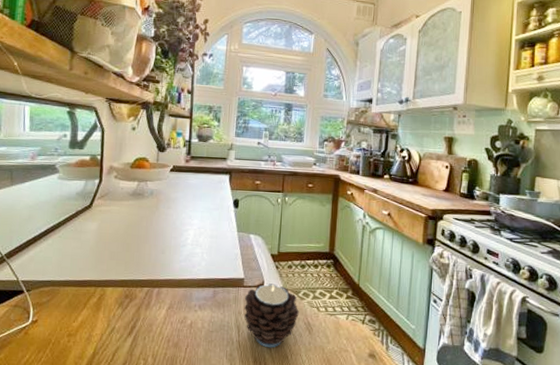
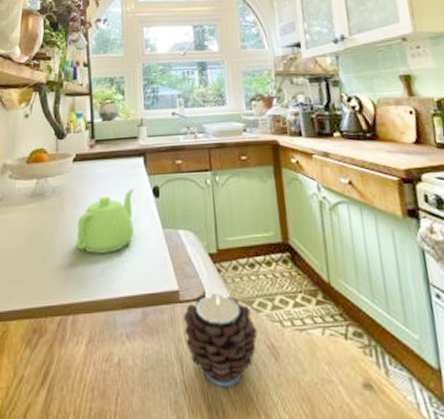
teapot: none [165,198,219,246] -> present [75,188,134,255]

